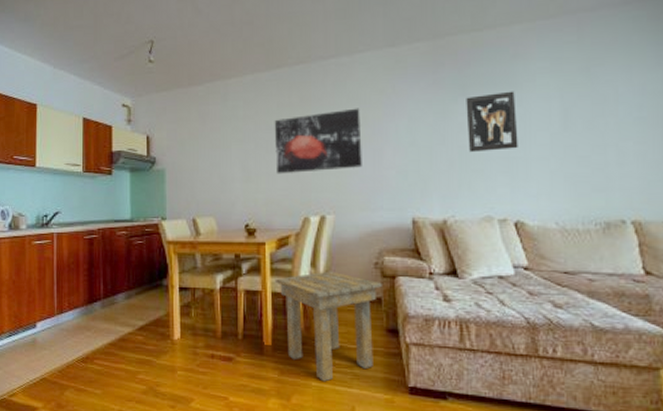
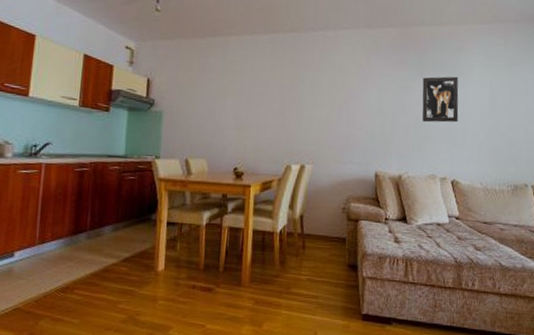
wall art: present [274,108,362,174] -> none [265,75,340,127]
side table: present [274,271,382,382] -> none [256,213,347,310]

